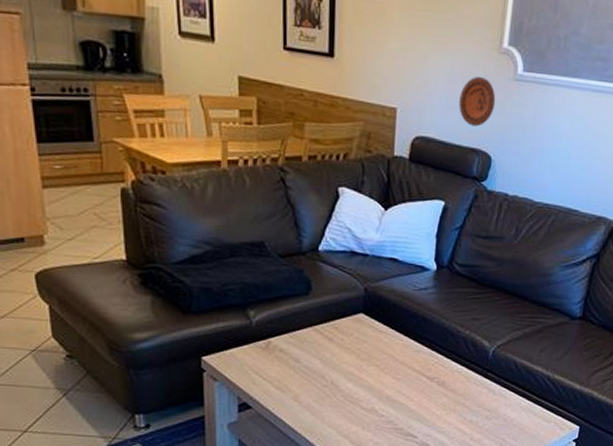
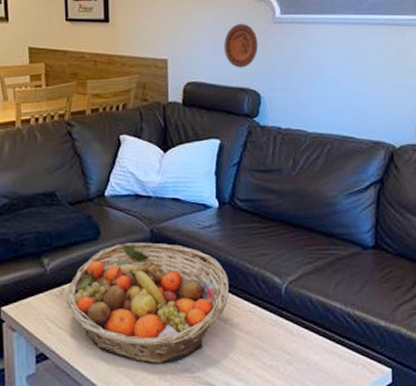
fruit basket: none [273,299,440,416] -> present [67,242,230,364]

